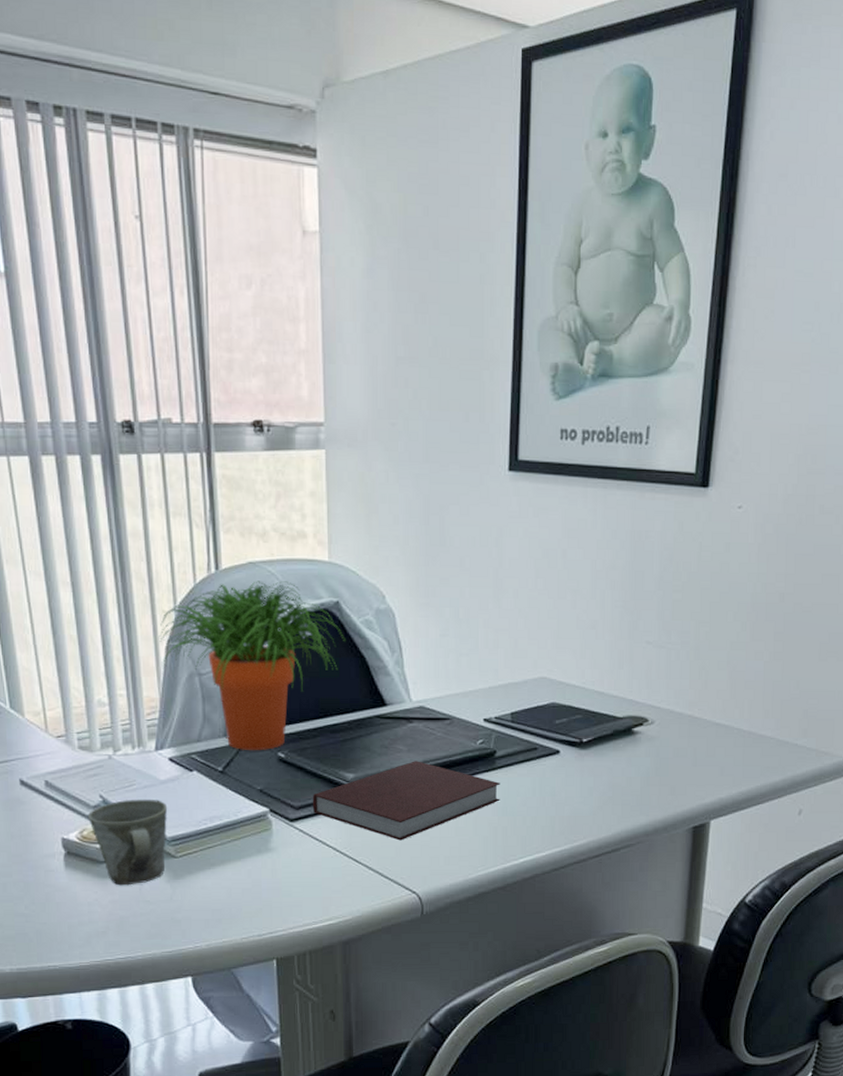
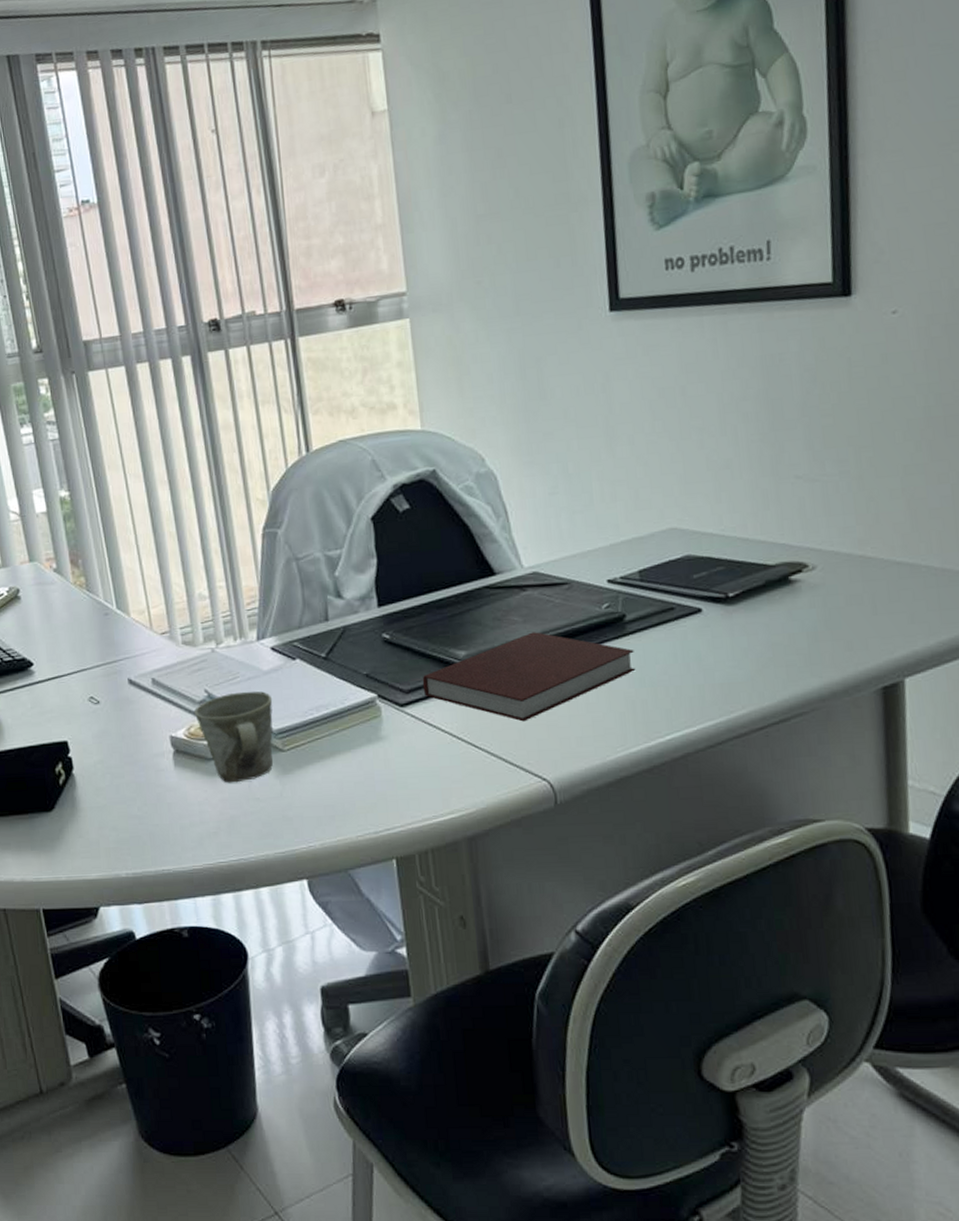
potted plant: present [159,581,345,750] -> none [255,455,445,634]

